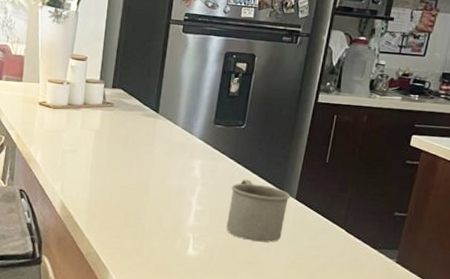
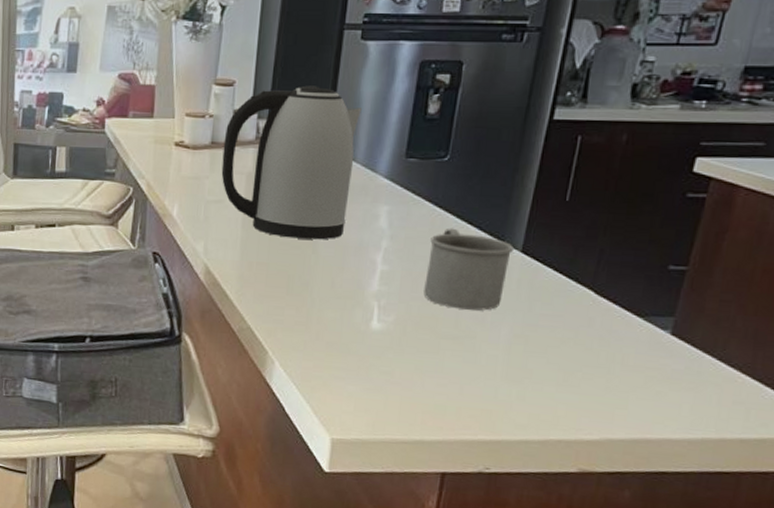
kettle: none [75,64,183,185] -> present [221,85,362,240]

